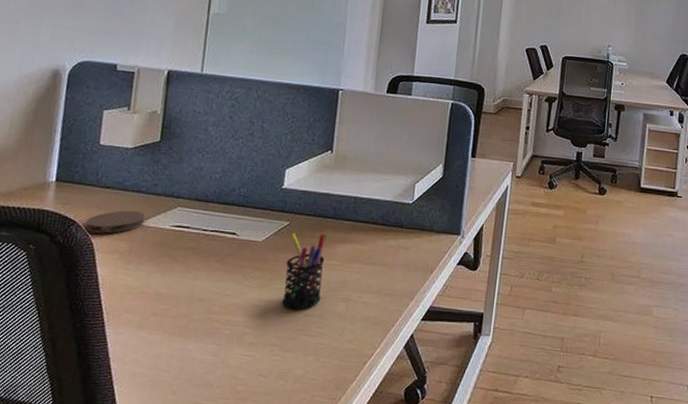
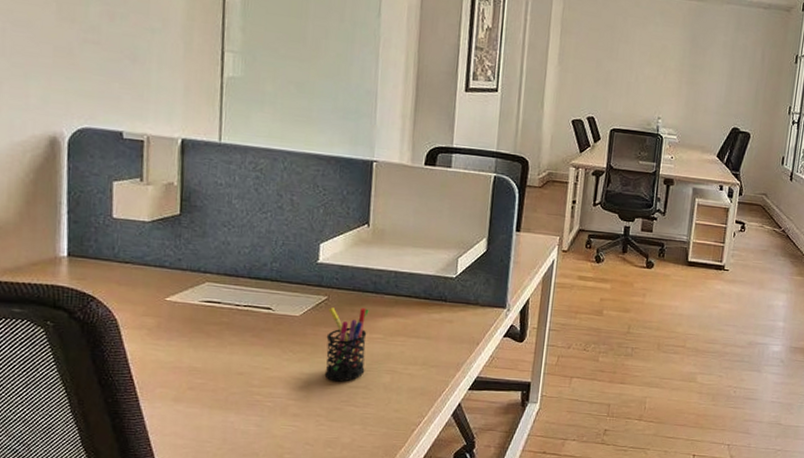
coaster: present [85,210,145,234] -> none [106,286,171,310]

